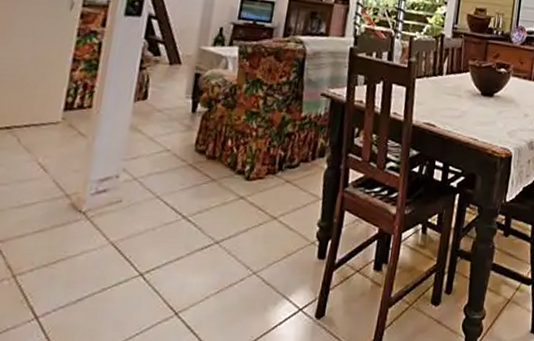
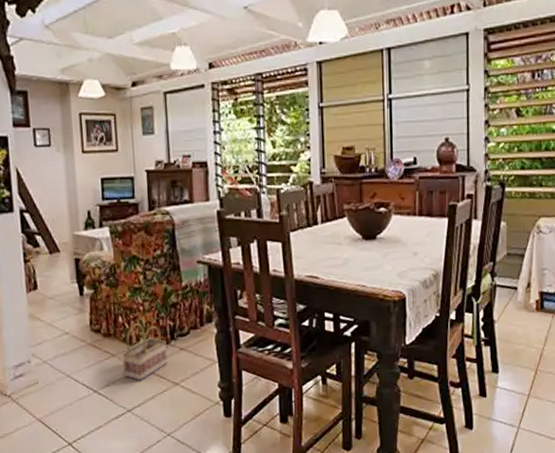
basket: none [219,149,273,211] -> present [122,323,168,381]

